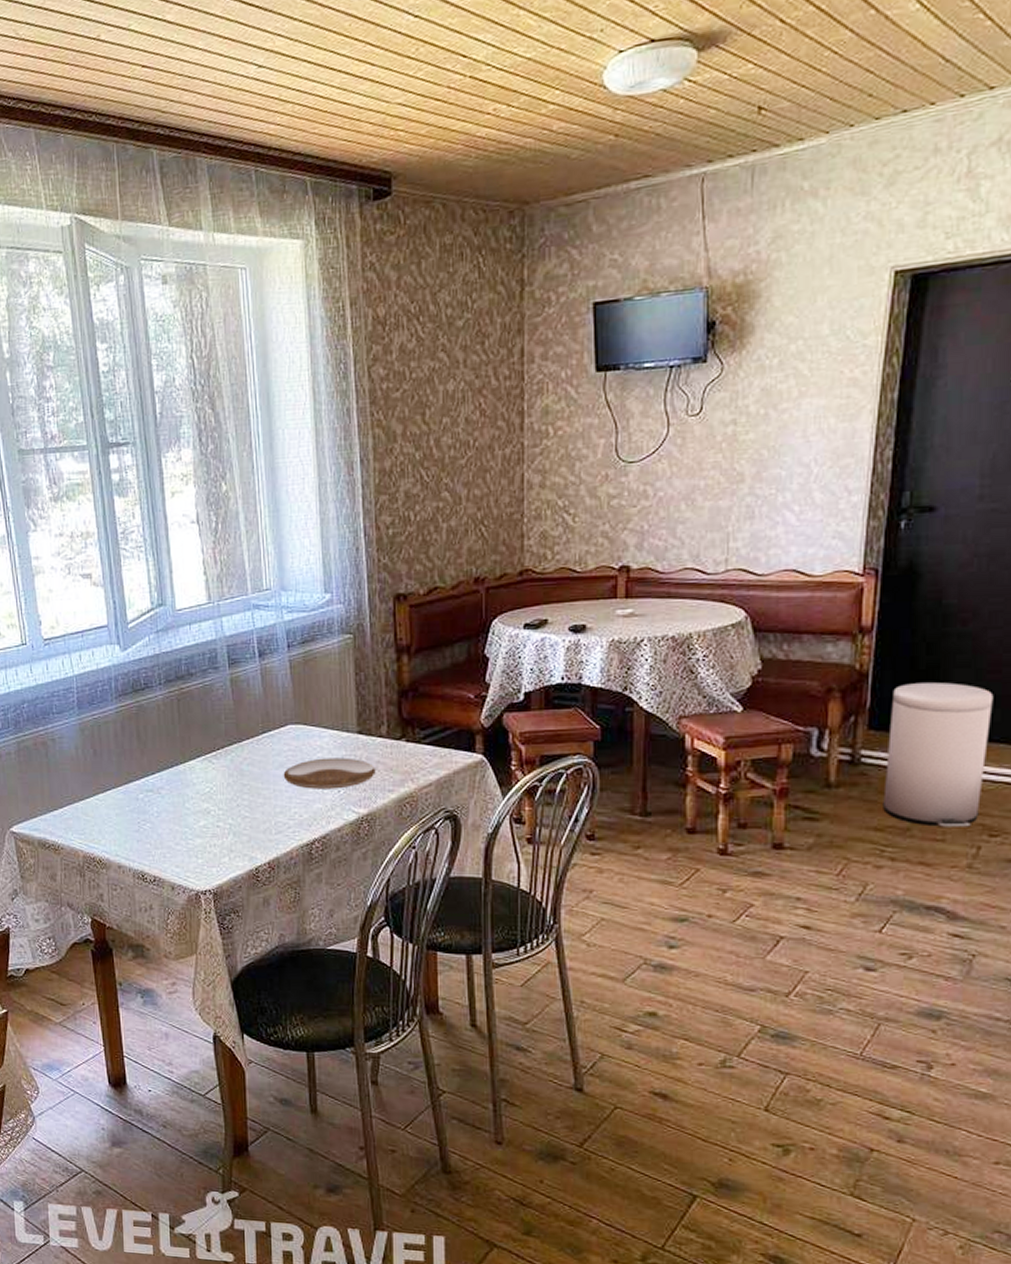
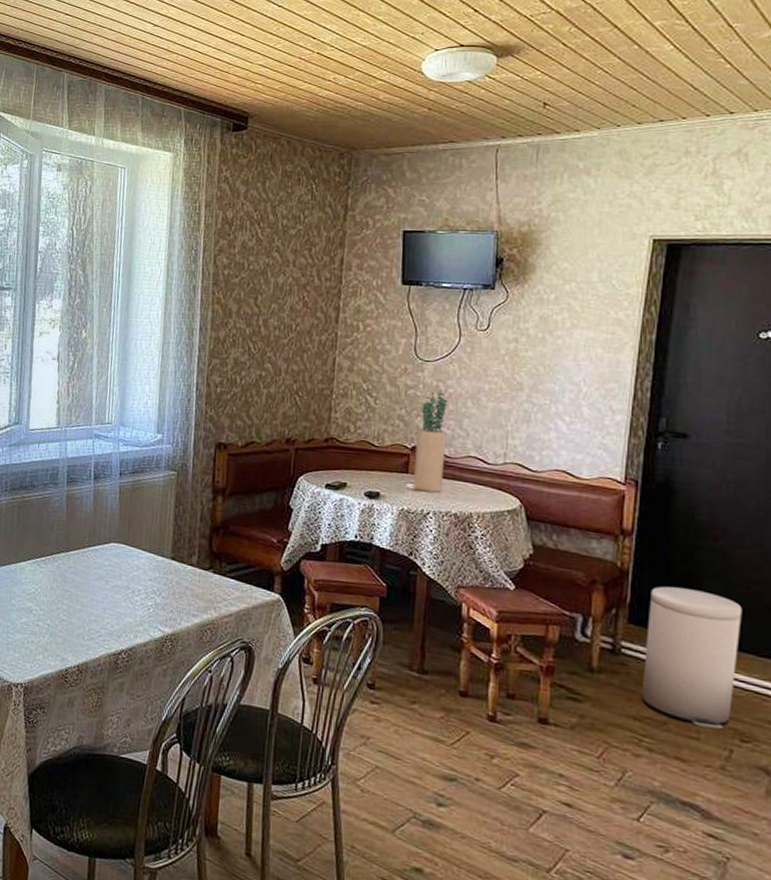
plate: present [283,757,376,789] -> none [101,576,184,607]
vase: none [624,493,658,618] -> present [413,389,448,494]

